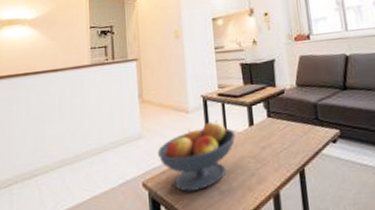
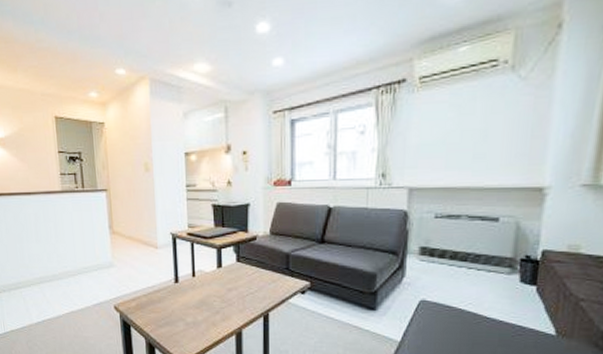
fruit bowl: present [157,120,236,192] -> none [127,258,203,319]

